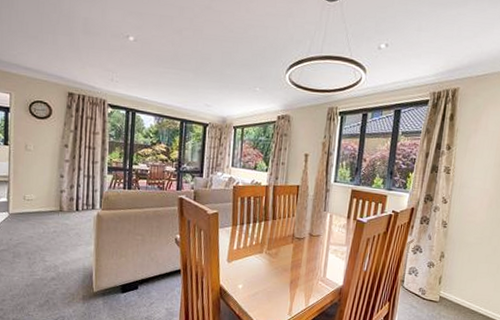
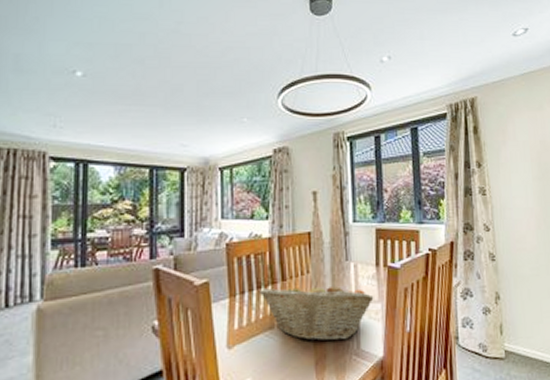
fruit basket: none [255,223,342,270] -> present [260,281,374,342]

